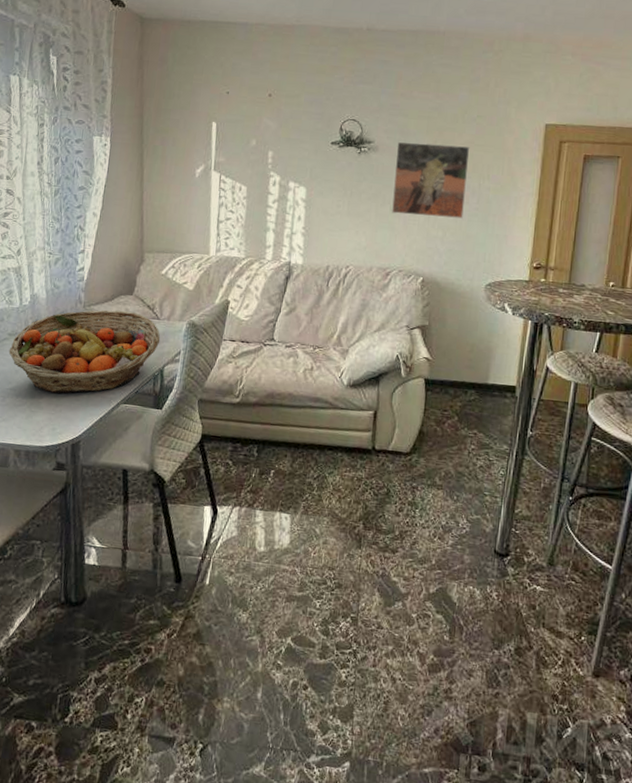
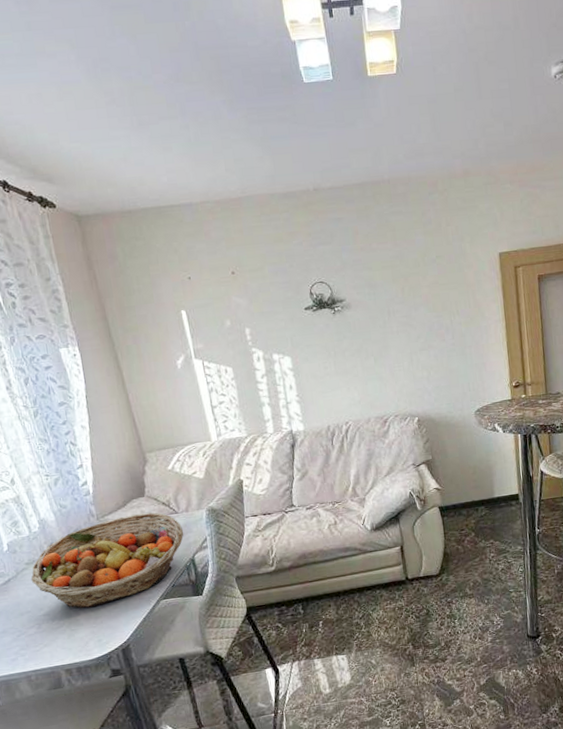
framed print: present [392,141,470,218] -> none [367,287,443,364]

